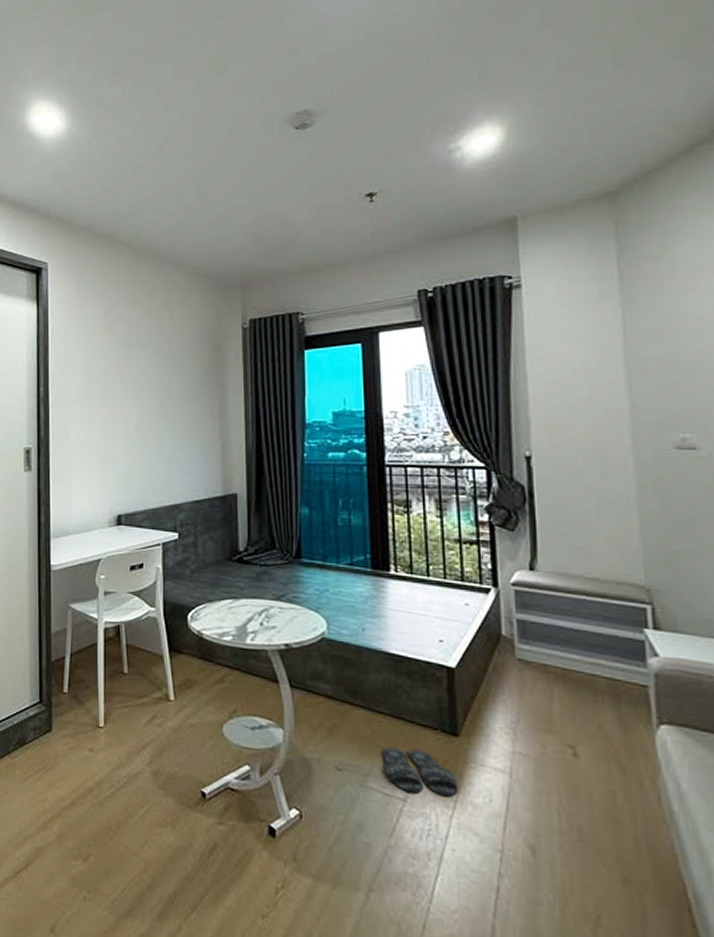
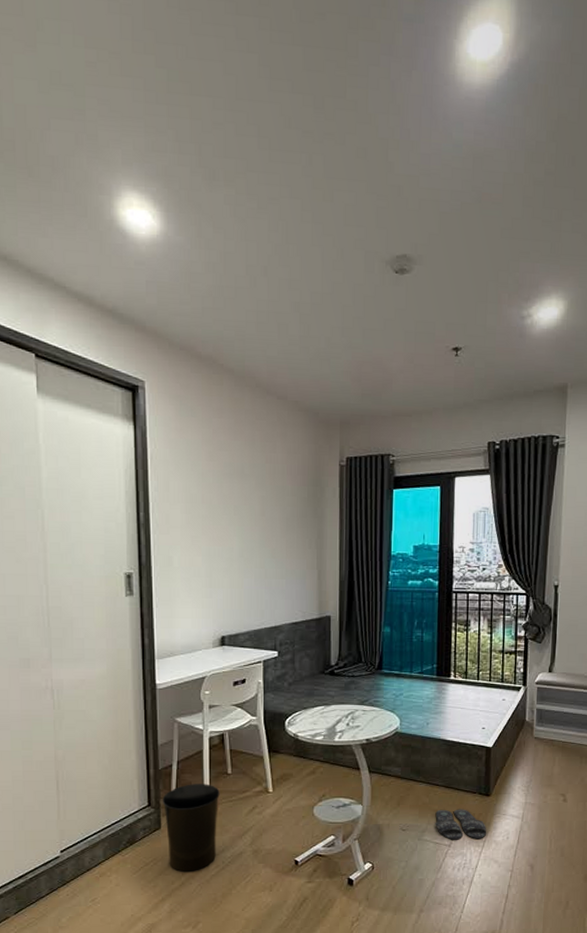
waste bin: none [54,681,115,789] -> present [162,784,220,872]

